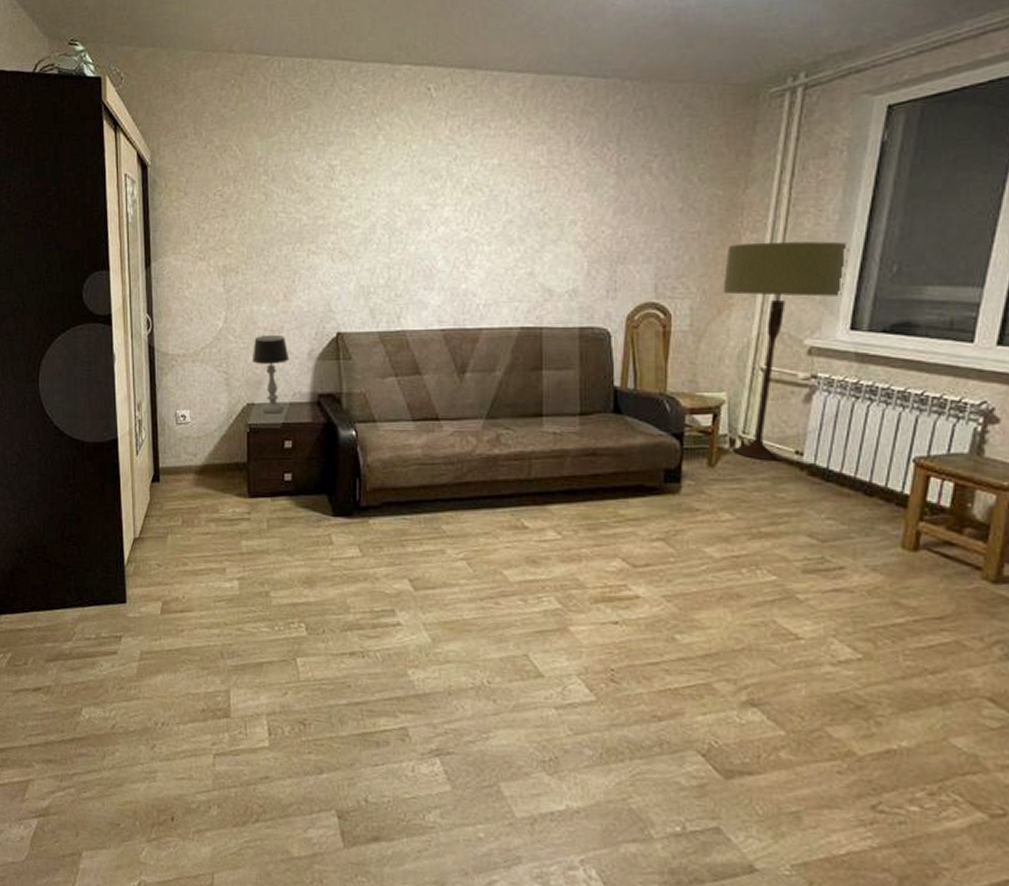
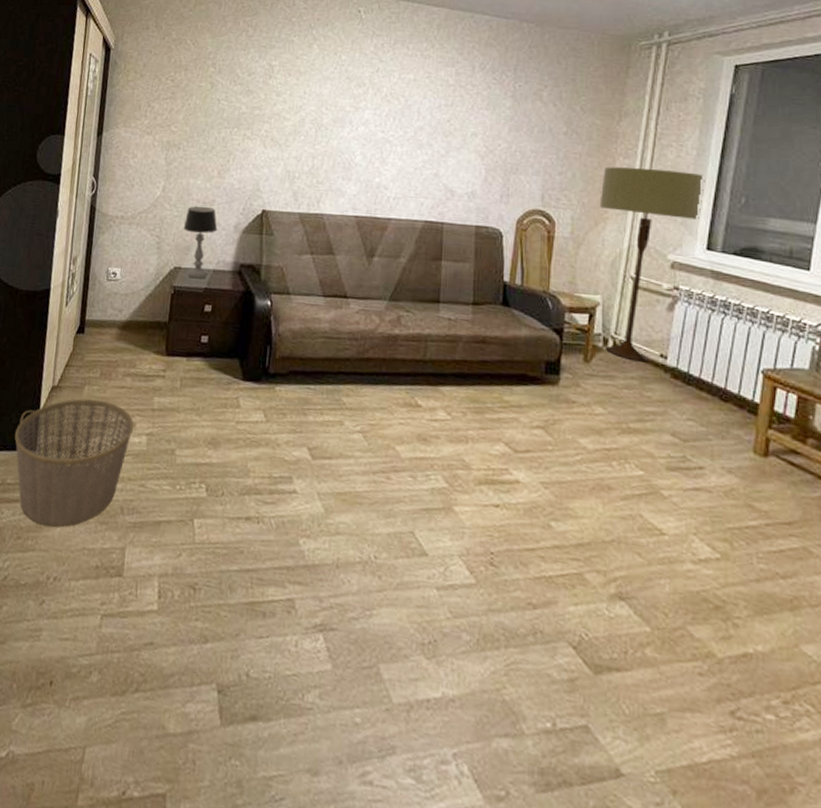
basket: none [102,547,224,675] -> present [14,398,134,528]

